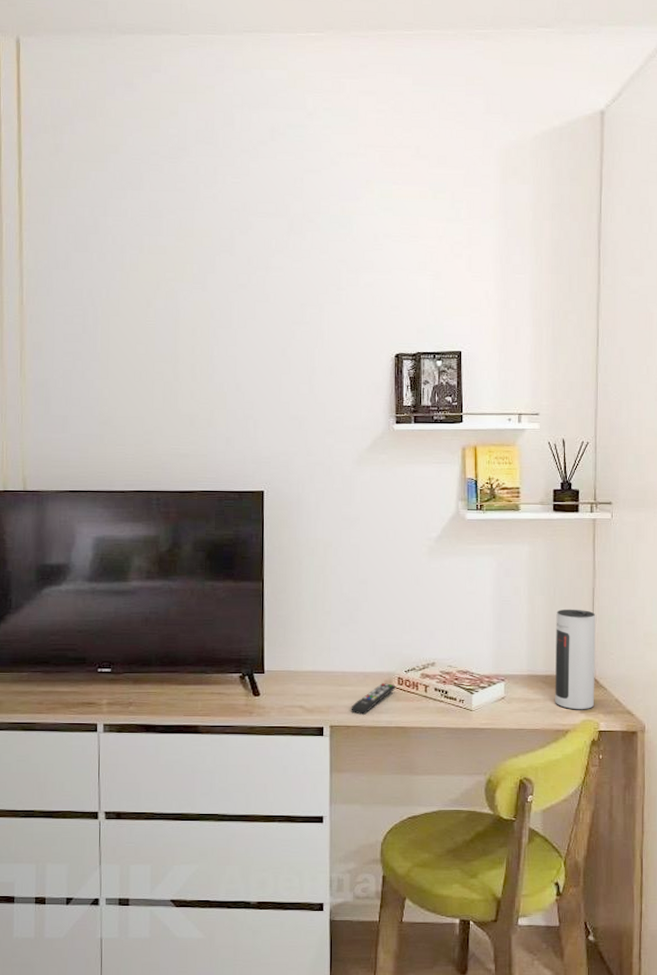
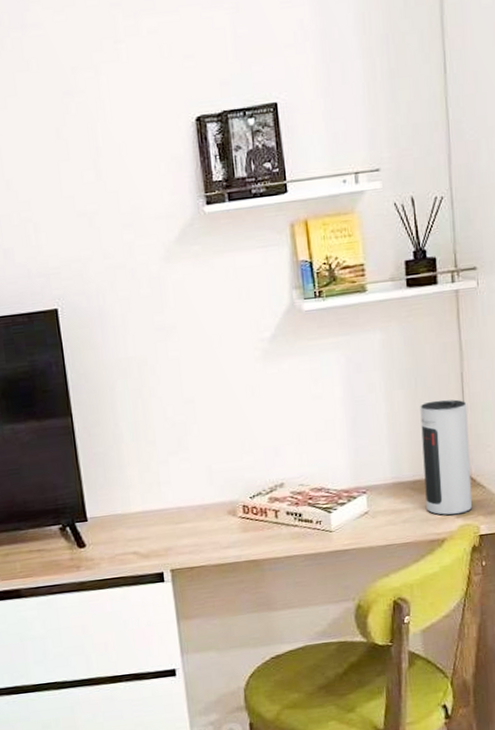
remote control: present [351,683,395,715] -> none [192,513,241,553]

